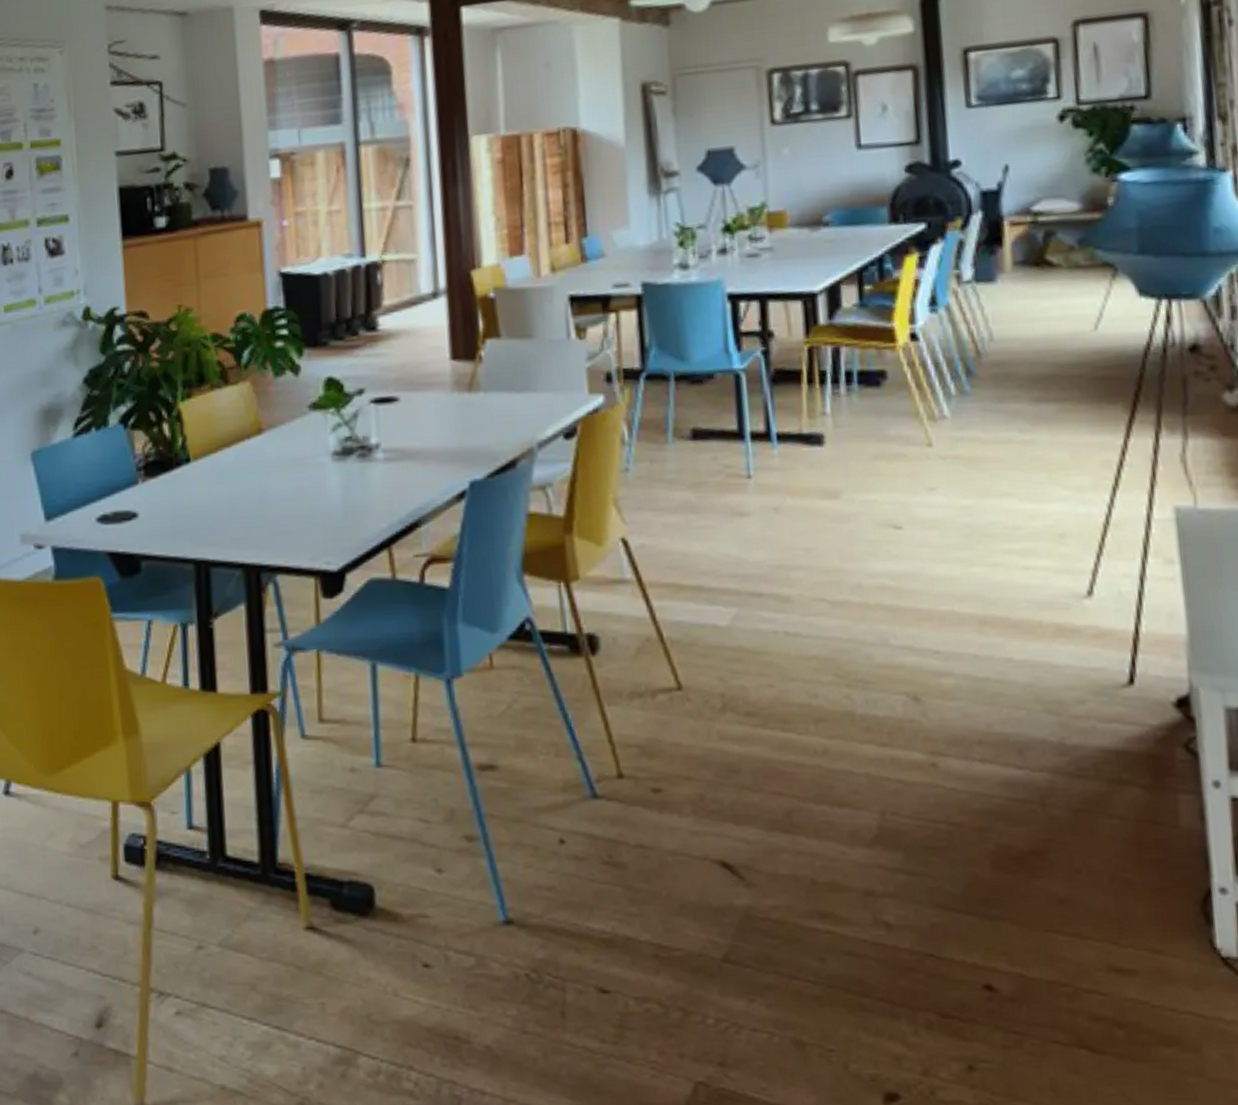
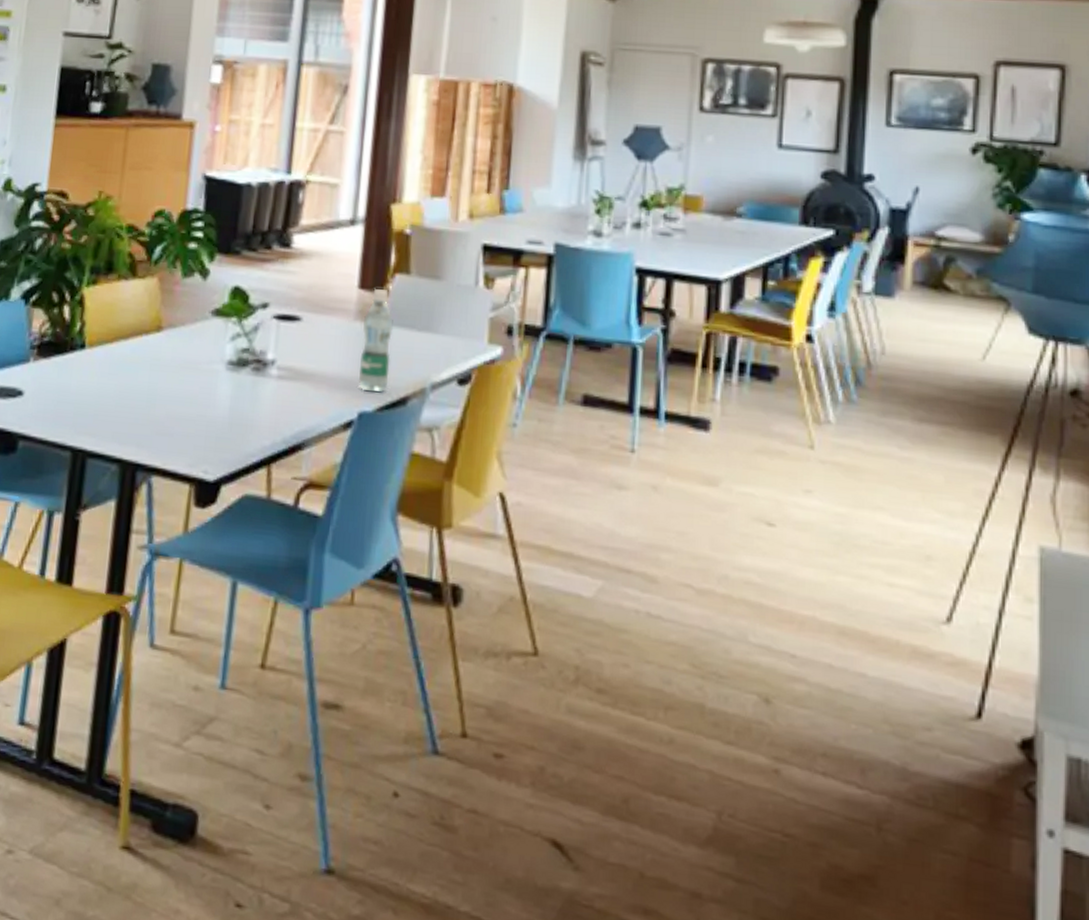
bottle: none [461,356,495,460] -> present [358,288,393,393]

